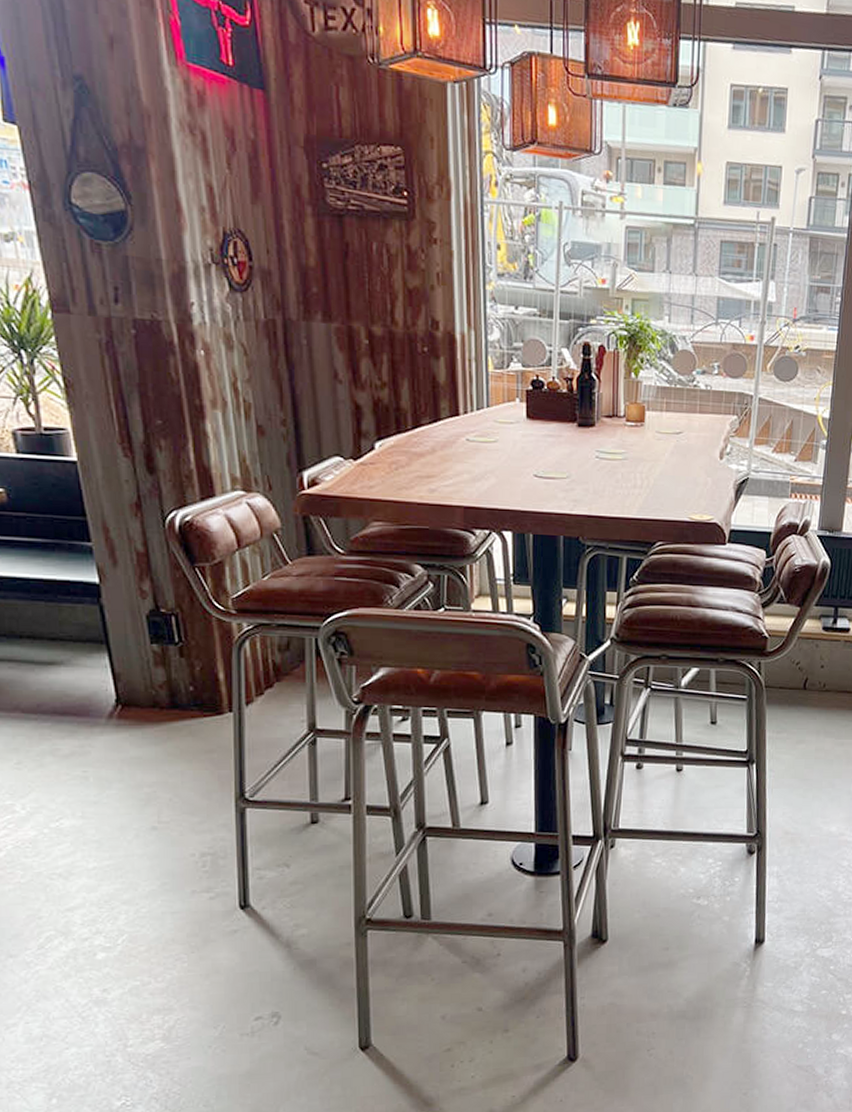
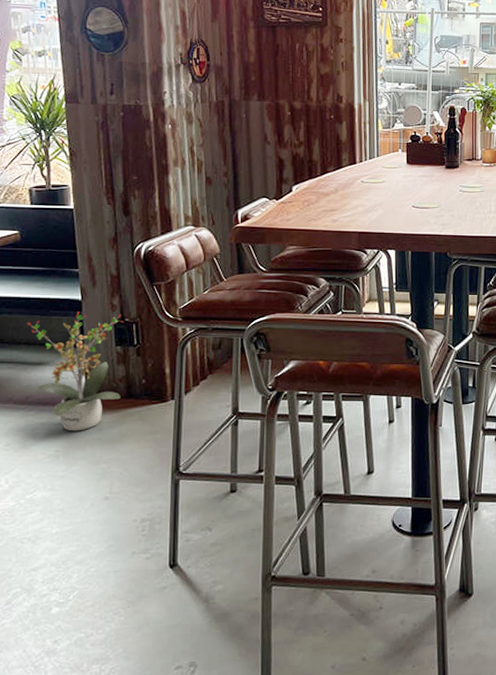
potted plant: none [28,598,163,748] -> present [27,311,124,431]

